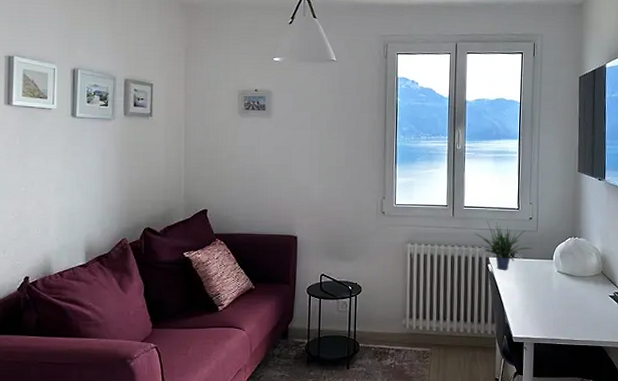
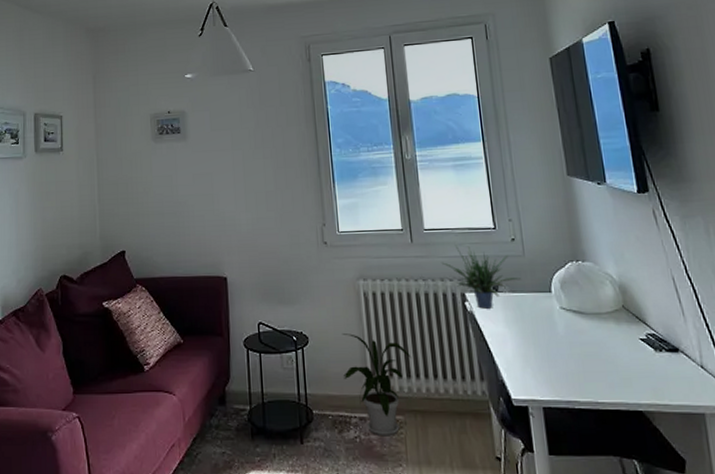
house plant: none [387,285,442,364] -> present [342,333,412,437]

